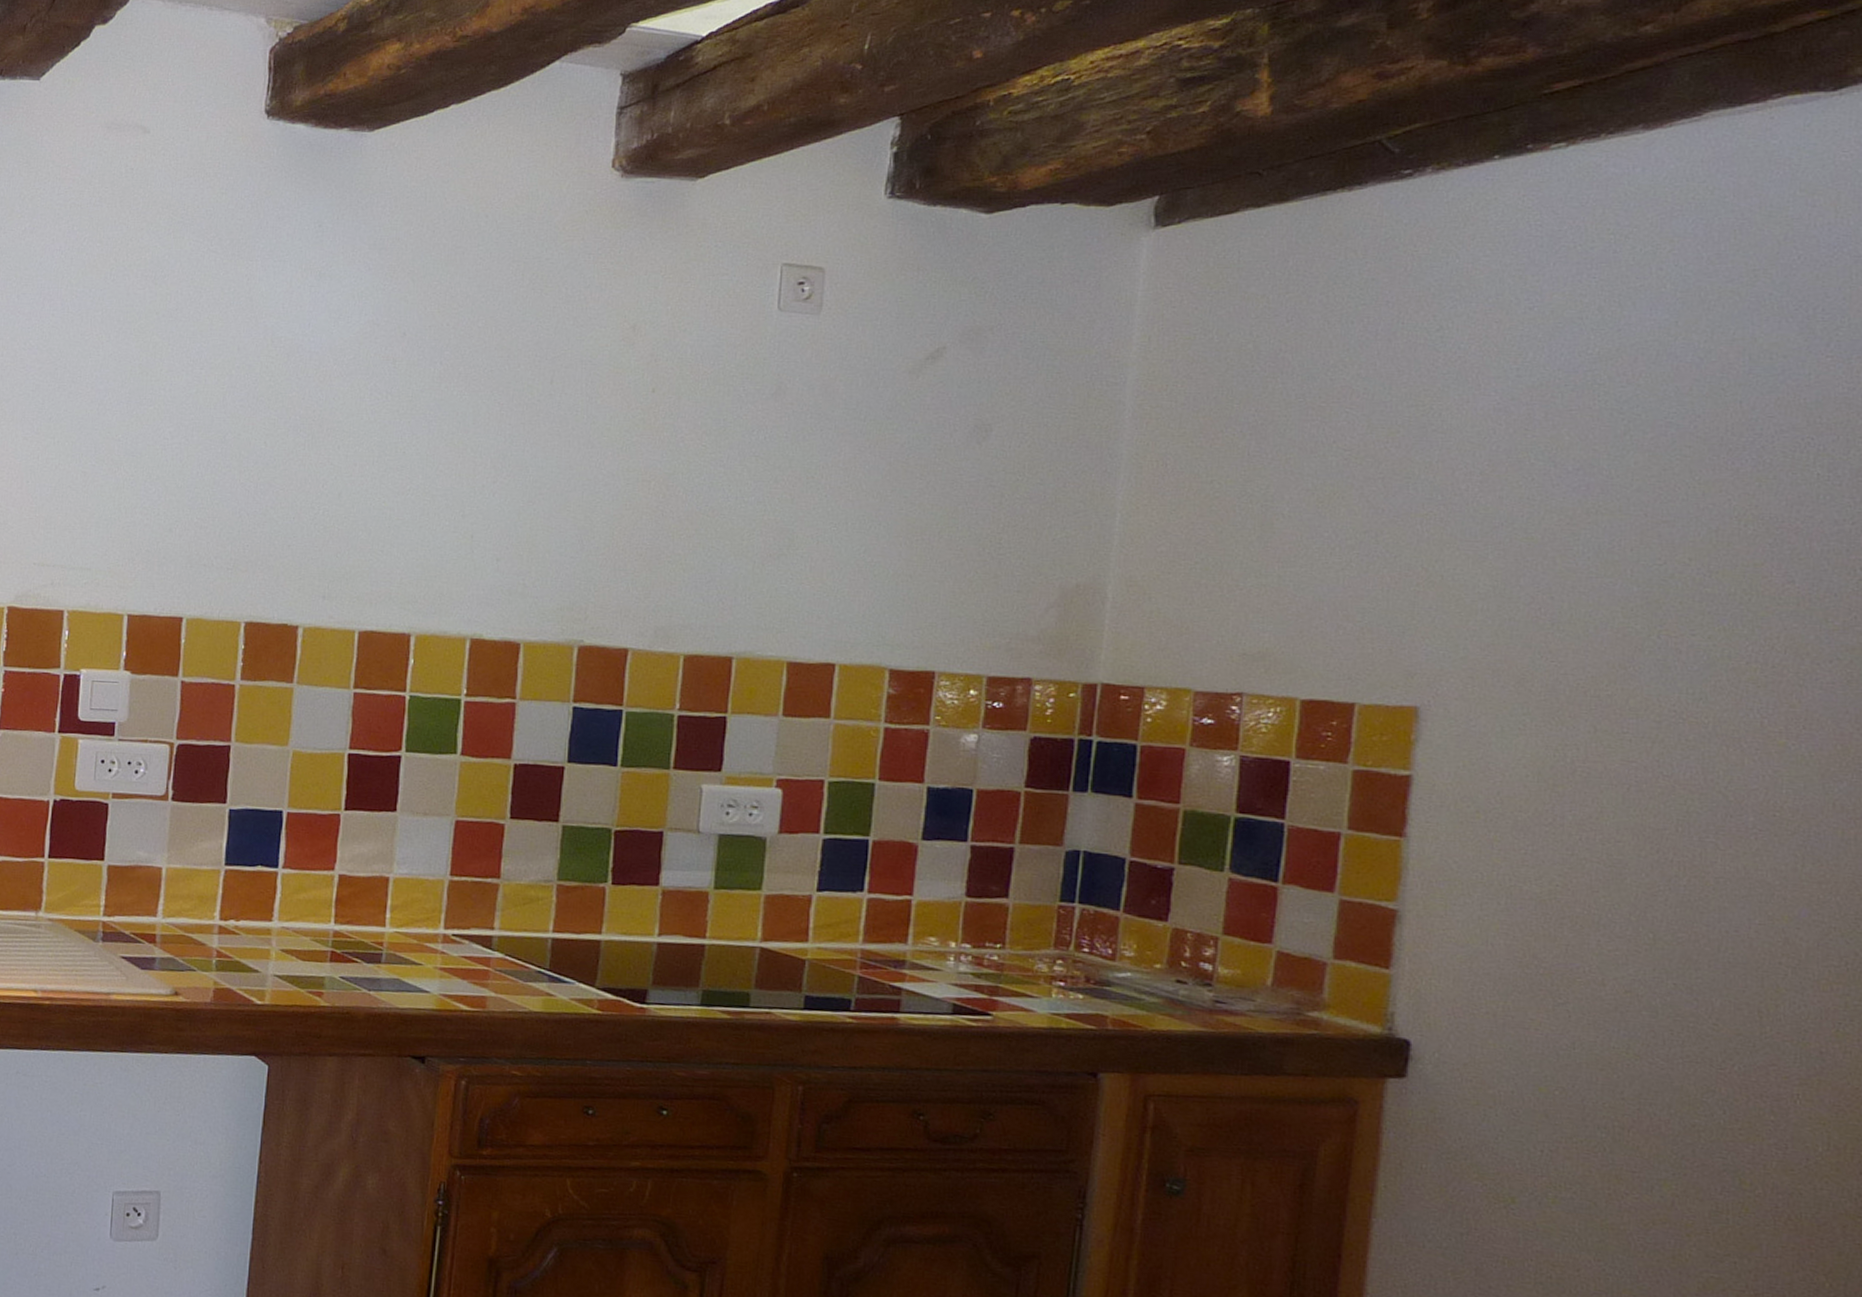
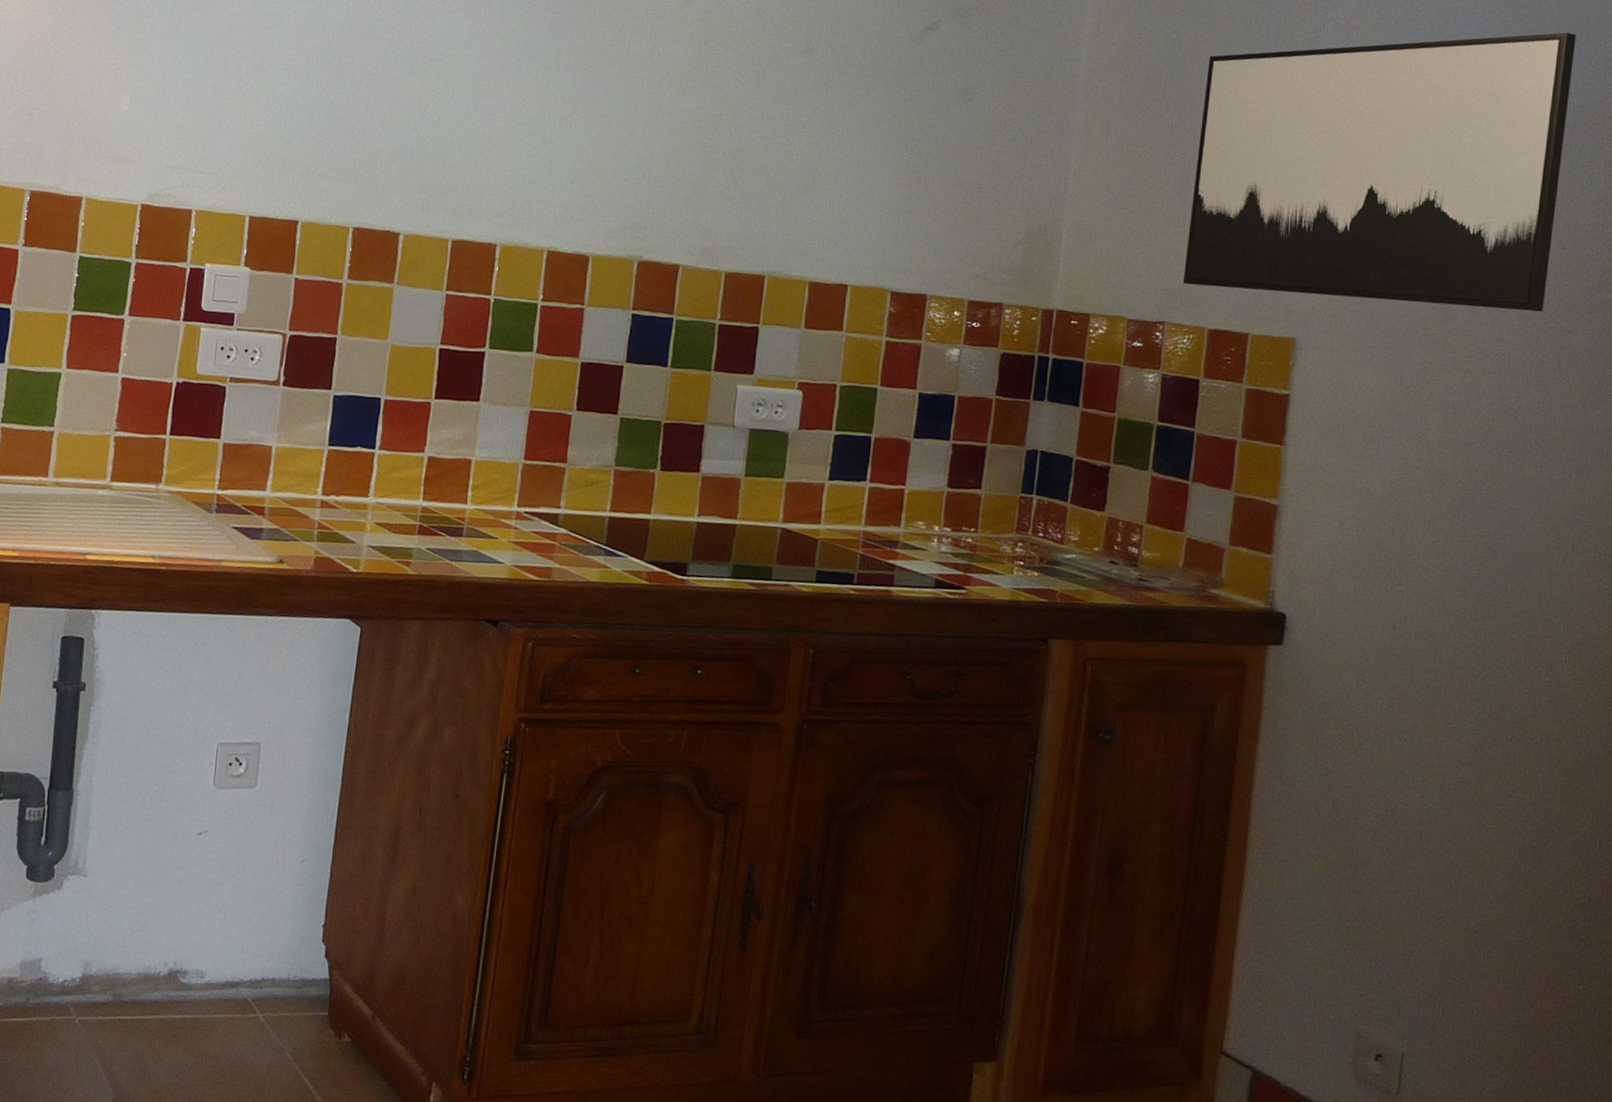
wall art: none [1266,309,1807,663] -> present [1182,32,1576,312]

